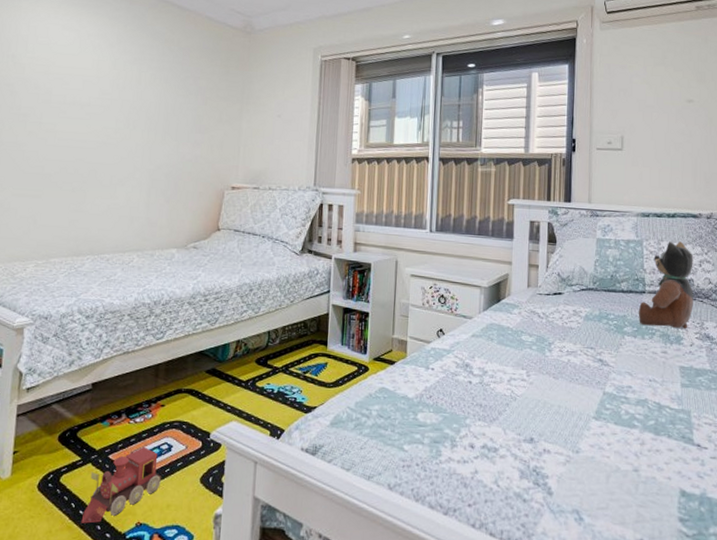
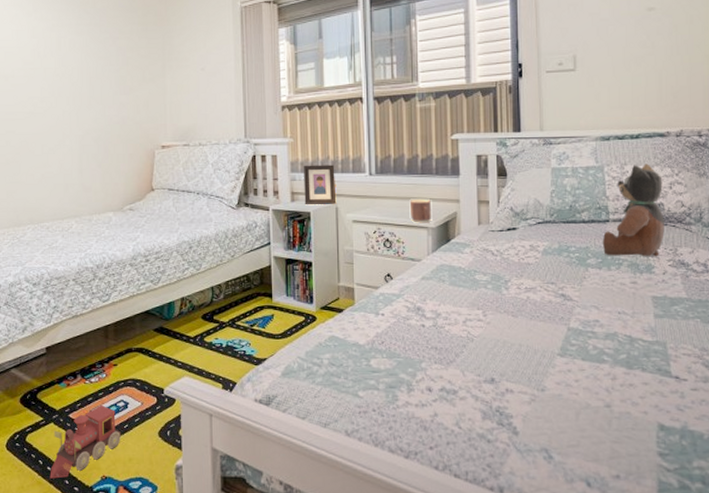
picture frame: none [366,217,398,257] -> present [303,164,337,204]
mug: none [465,259,486,282] -> present [409,200,432,223]

